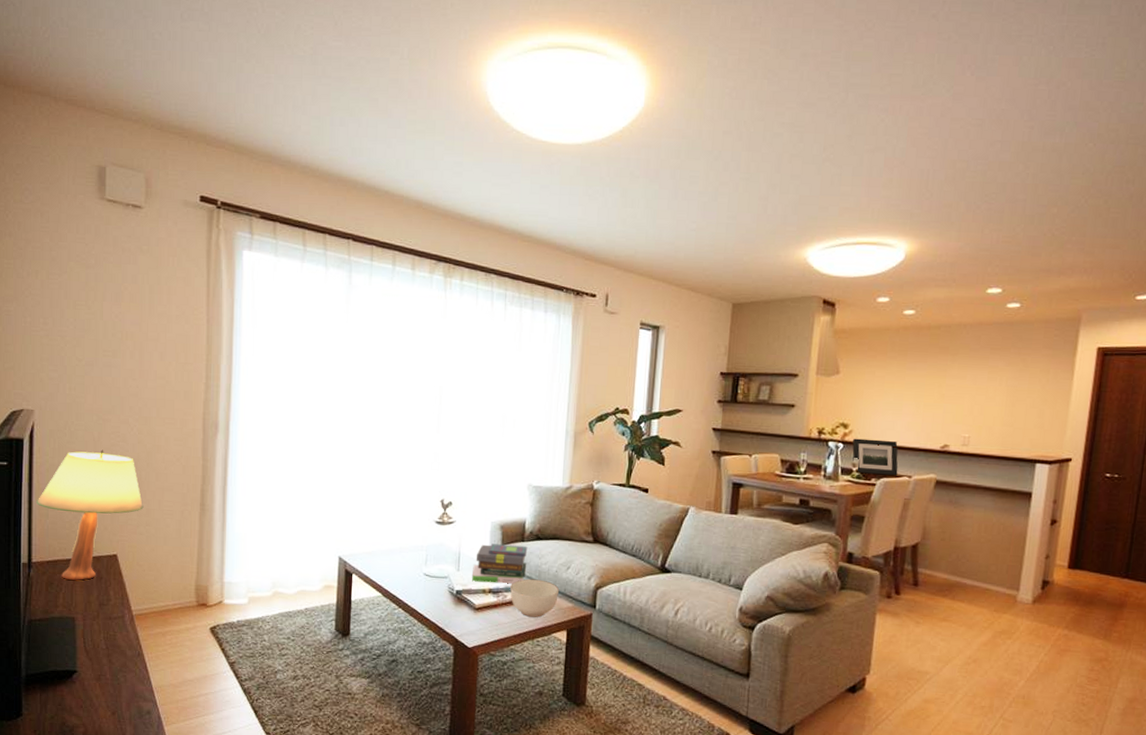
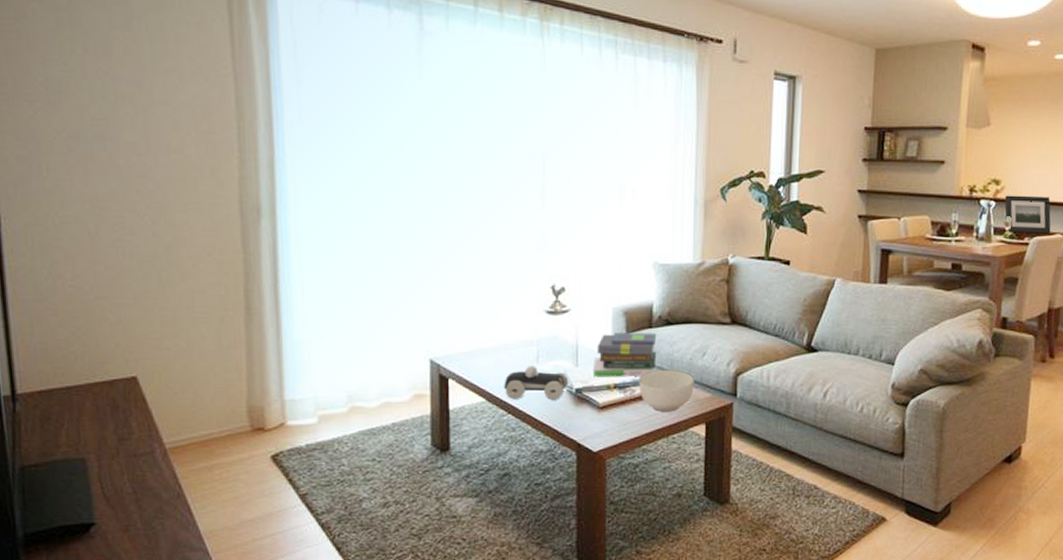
table lamp: present [37,449,144,581] -> none [15,246,168,413]
toy car: none [397,568,451,599] -> present [504,366,569,400]

